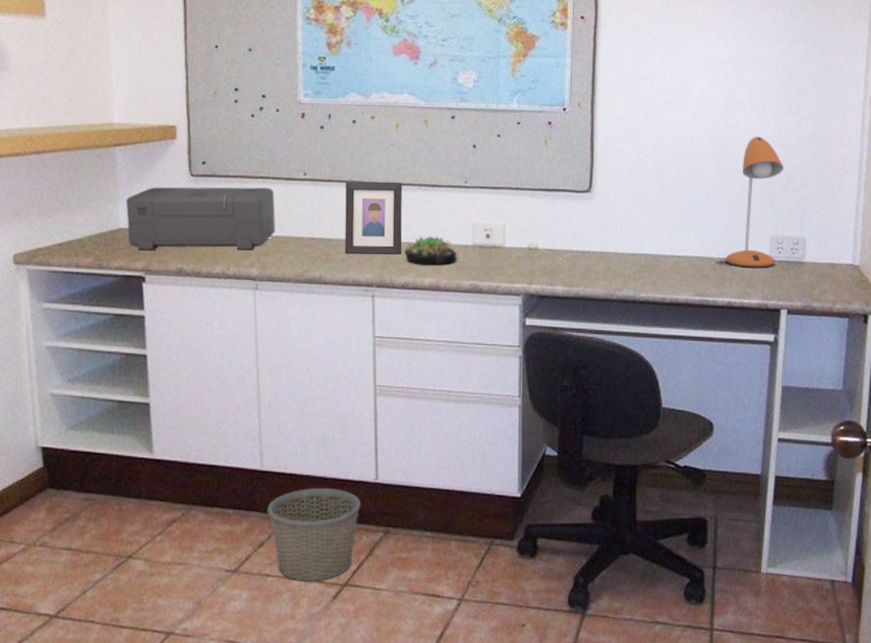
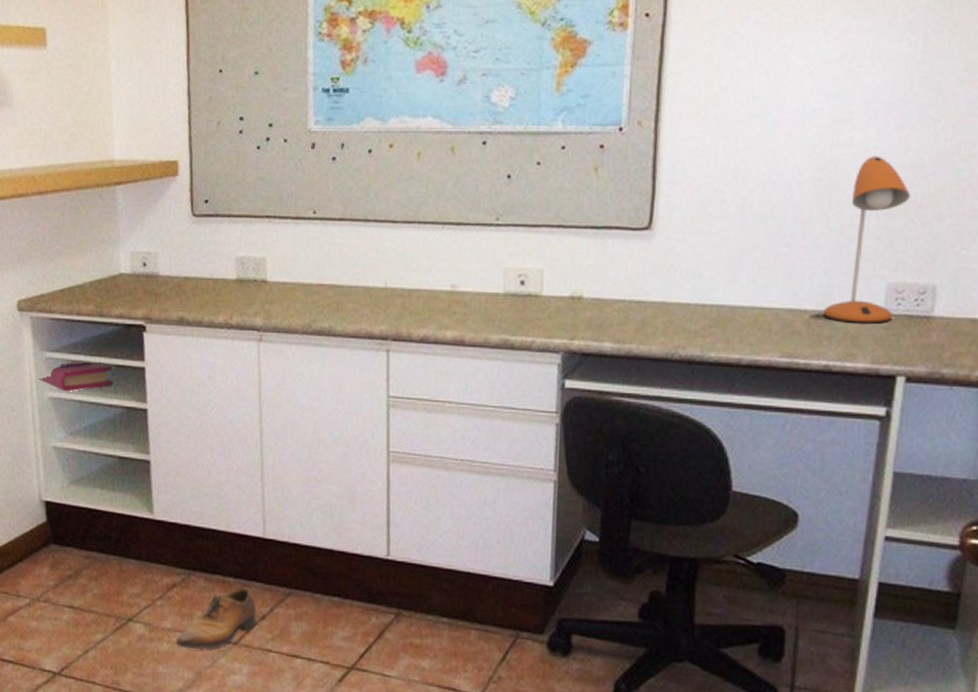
book: none [35,311,113,341] -> present [38,361,114,392]
storage case: present [126,186,276,251] -> none [127,227,282,298]
shoe: none [175,518,254,581] -> present [175,587,256,651]
basket: present [267,489,361,581] -> none [269,560,370,662]
picture frame: present [344,181,403,256] -> none [357,219,424,305]
succulent plant: present [403,236,457,265] -> none [423,282,486,316]

